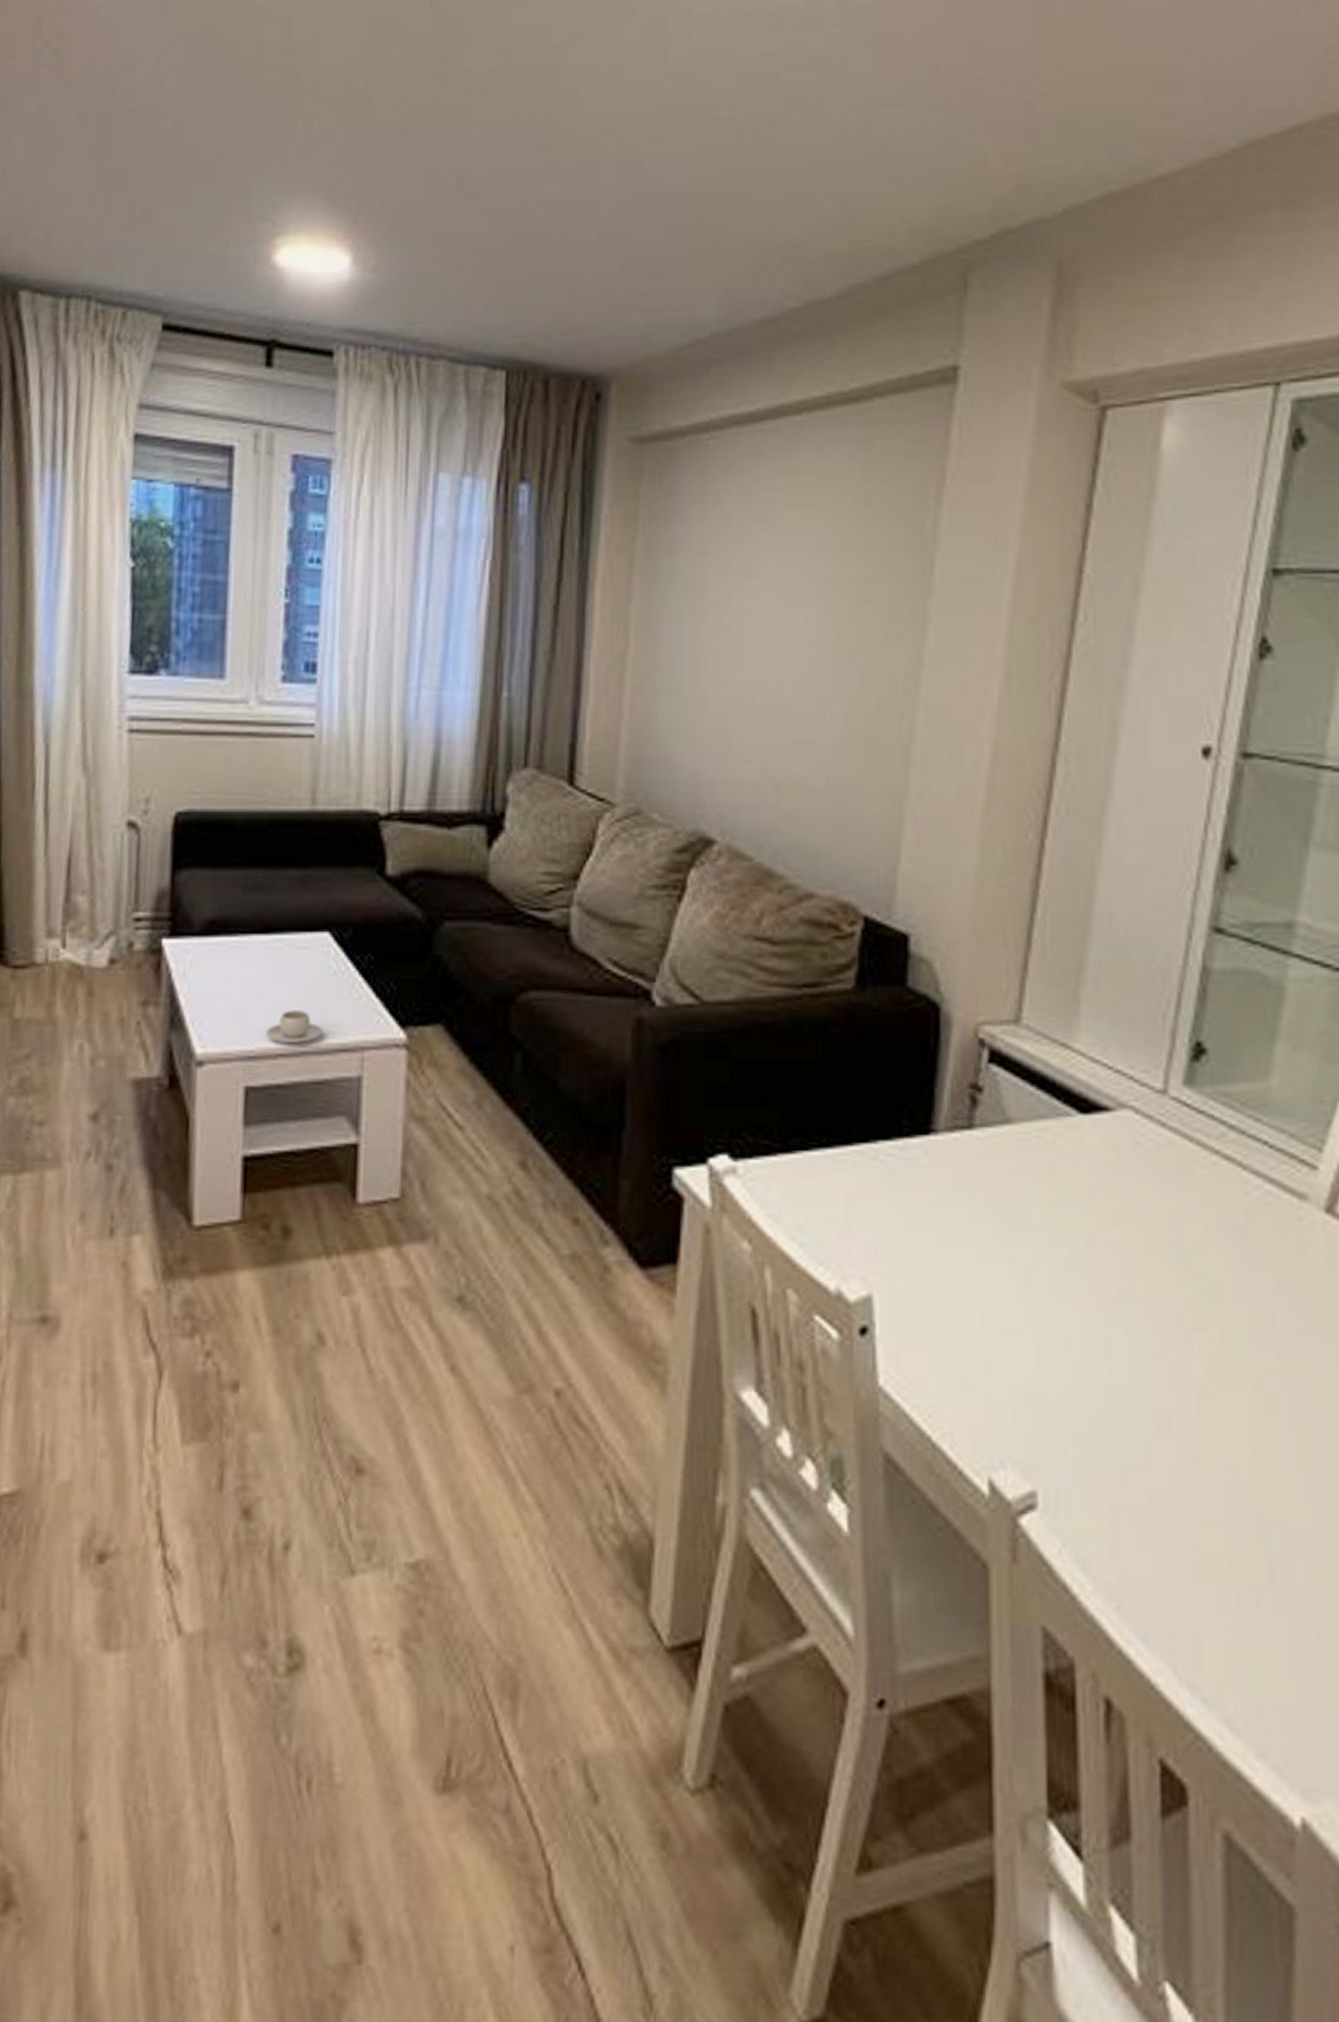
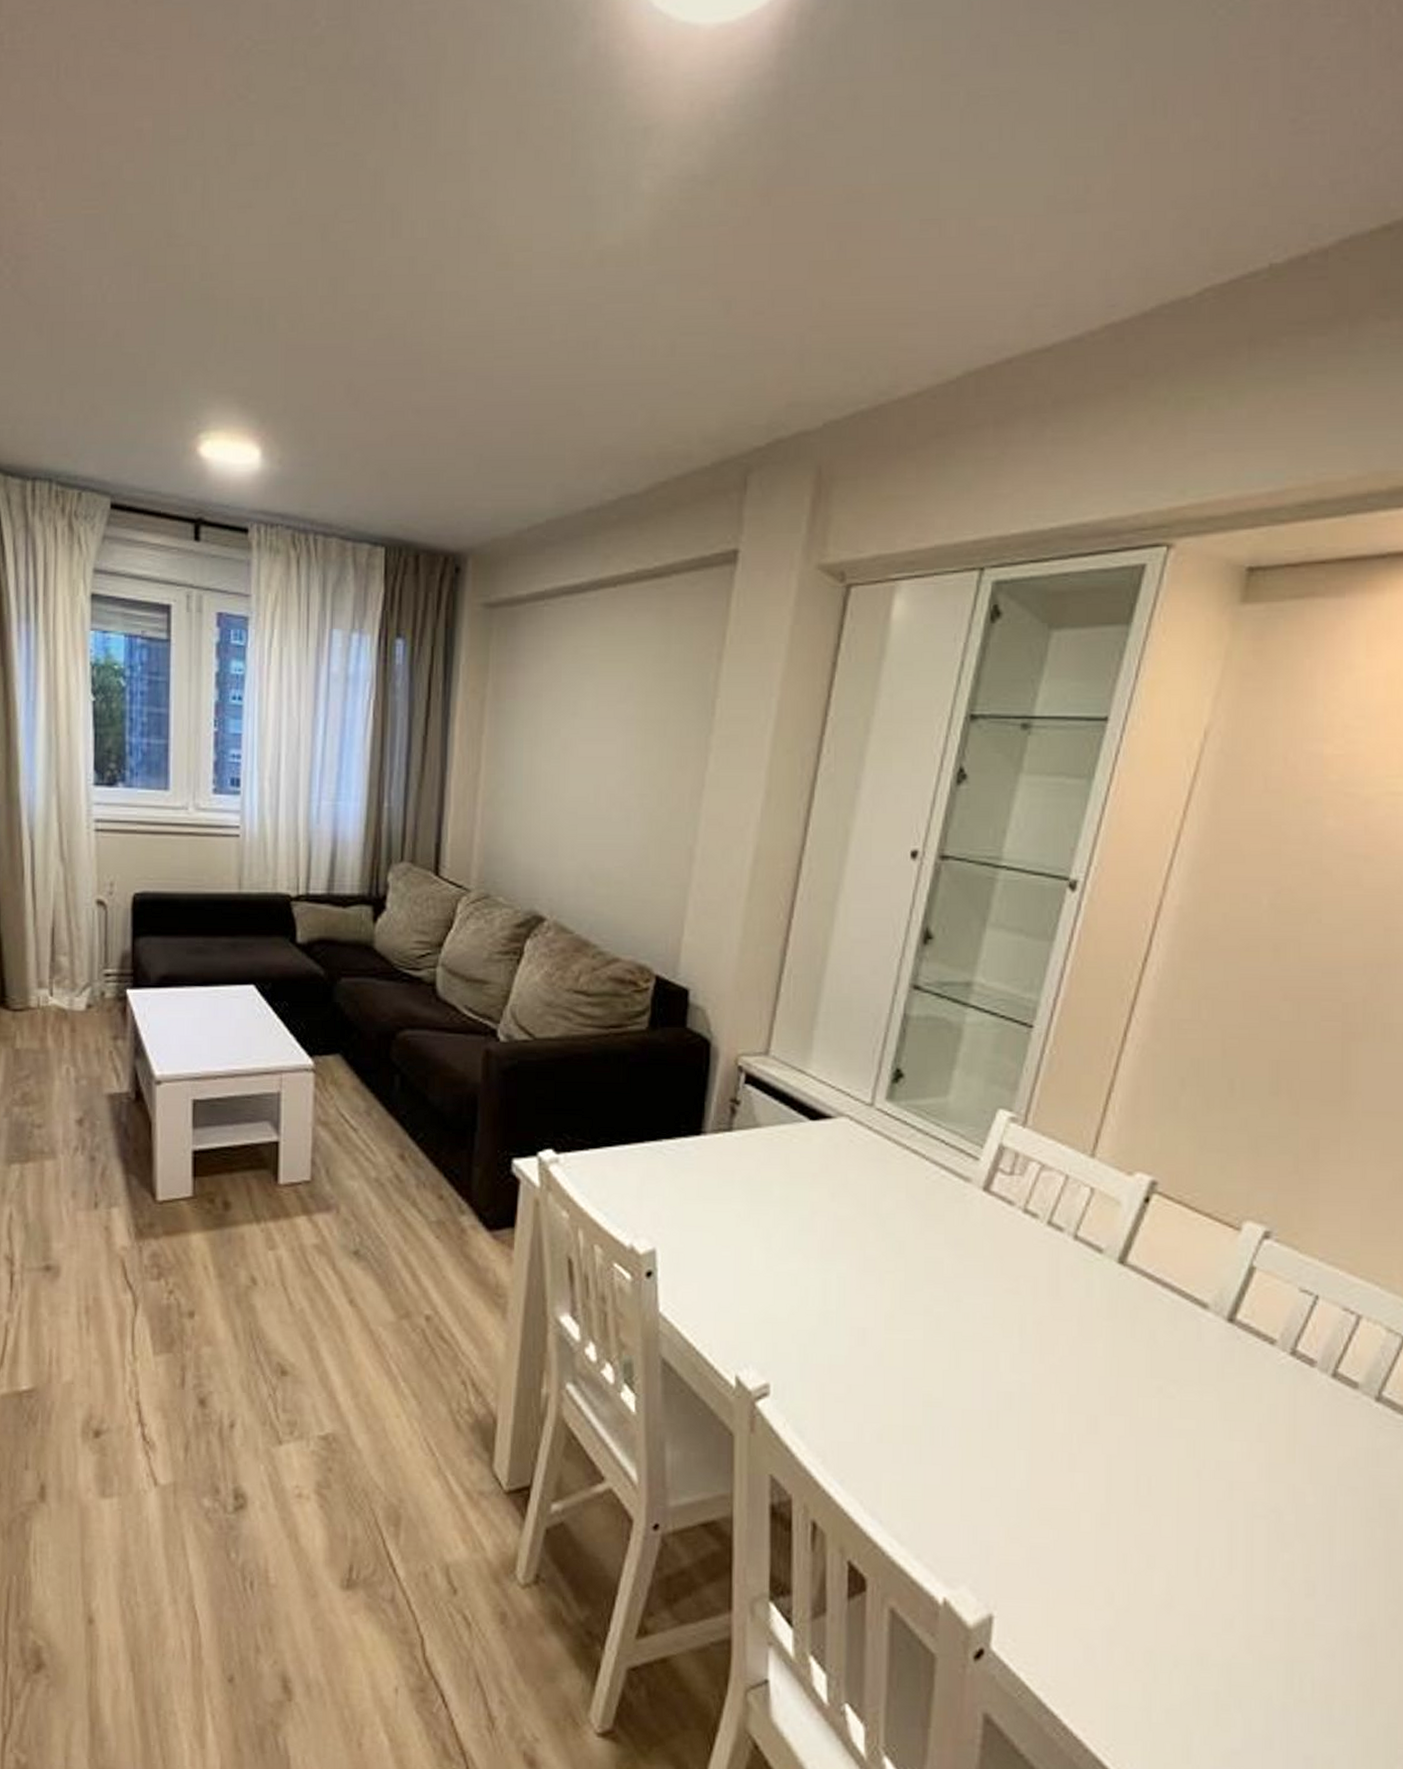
teacup: present [265,1010,324,1044] -> none [207,1043,251,1068]

